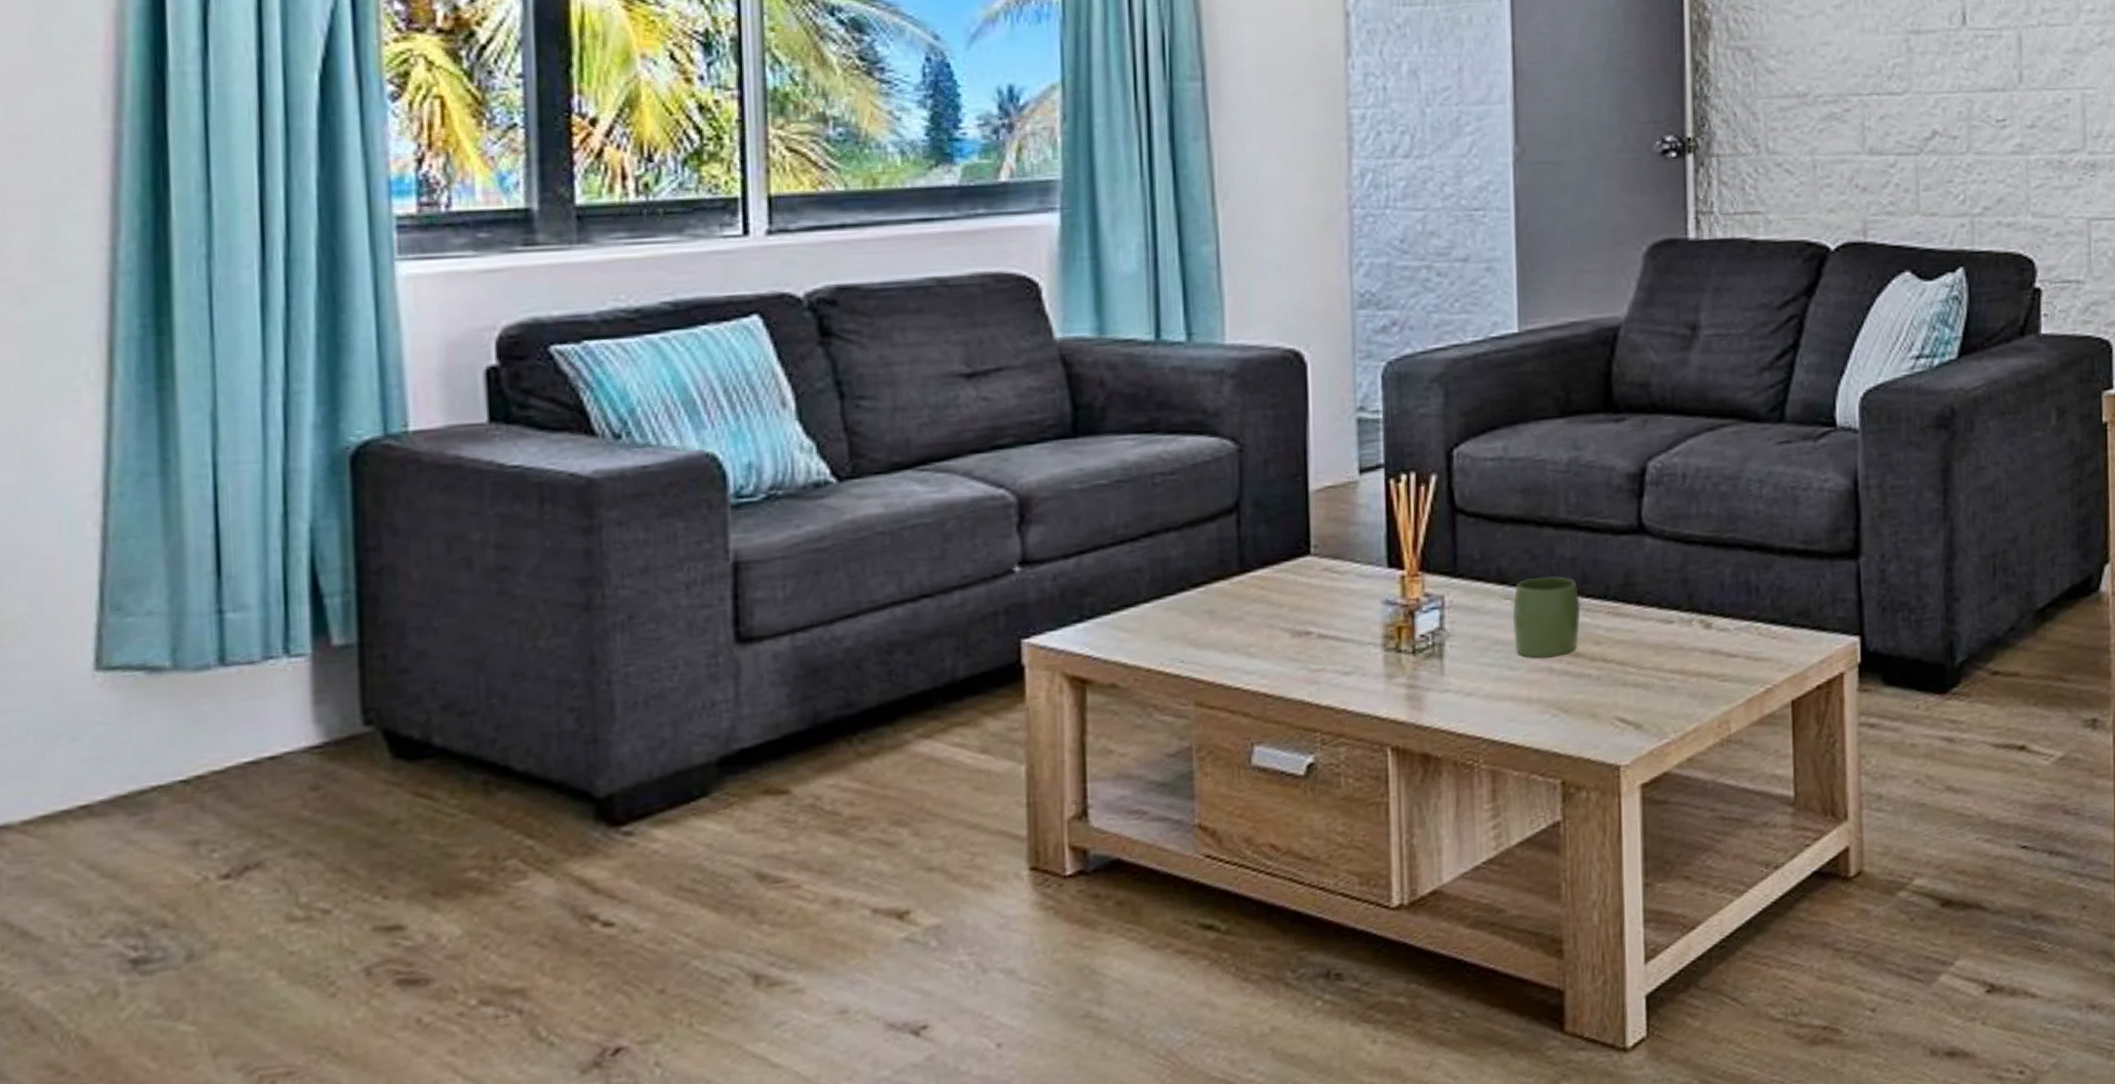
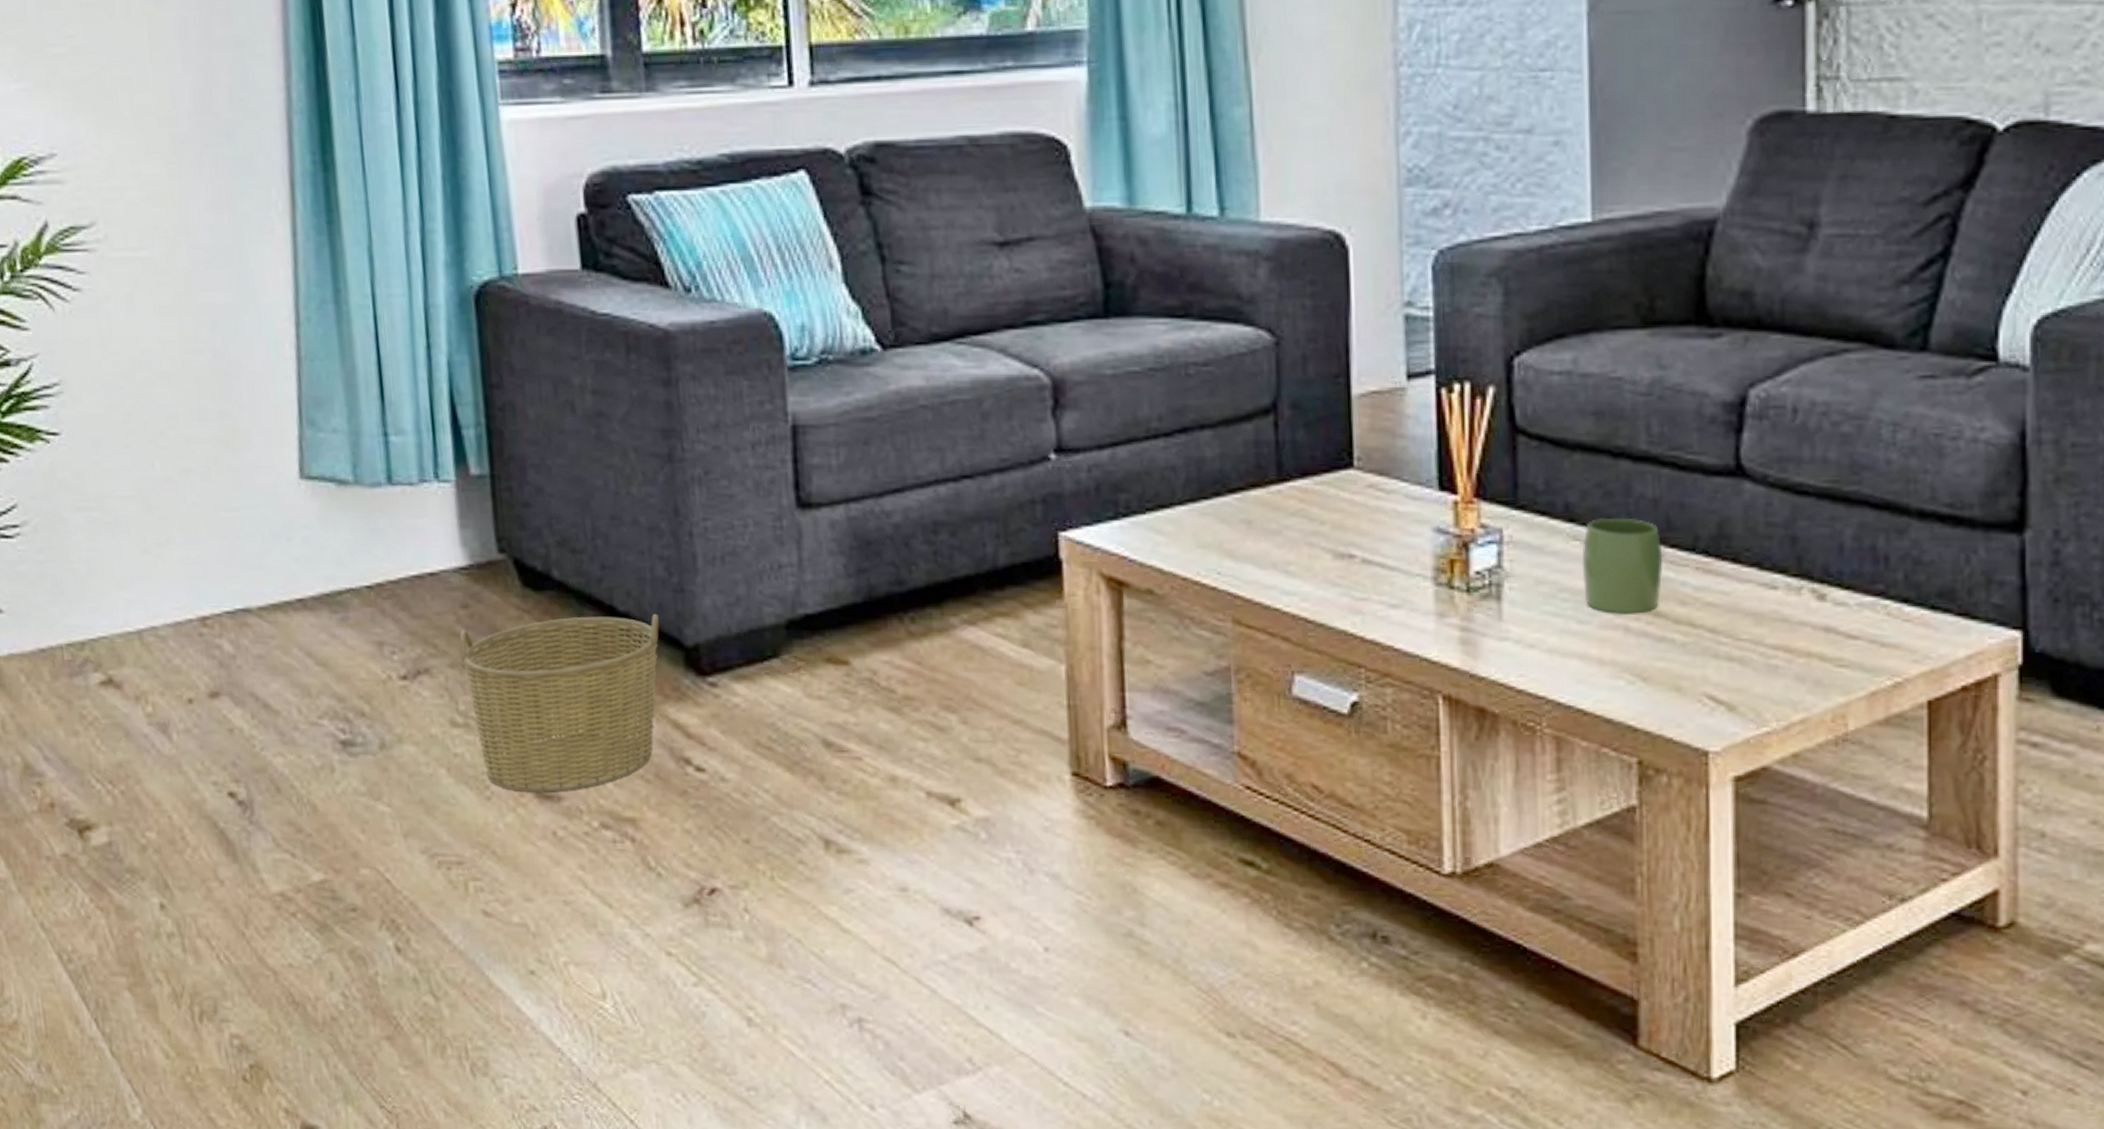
basket: none [305,769,565,982] -> present [459,614,659,792]

